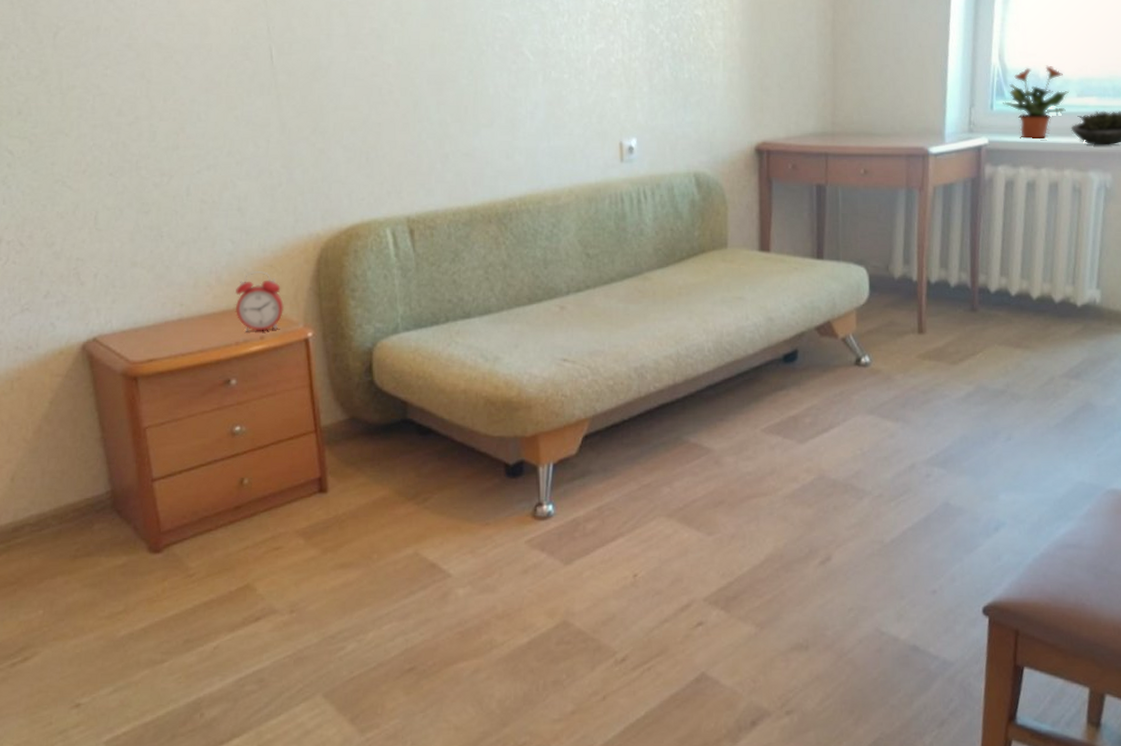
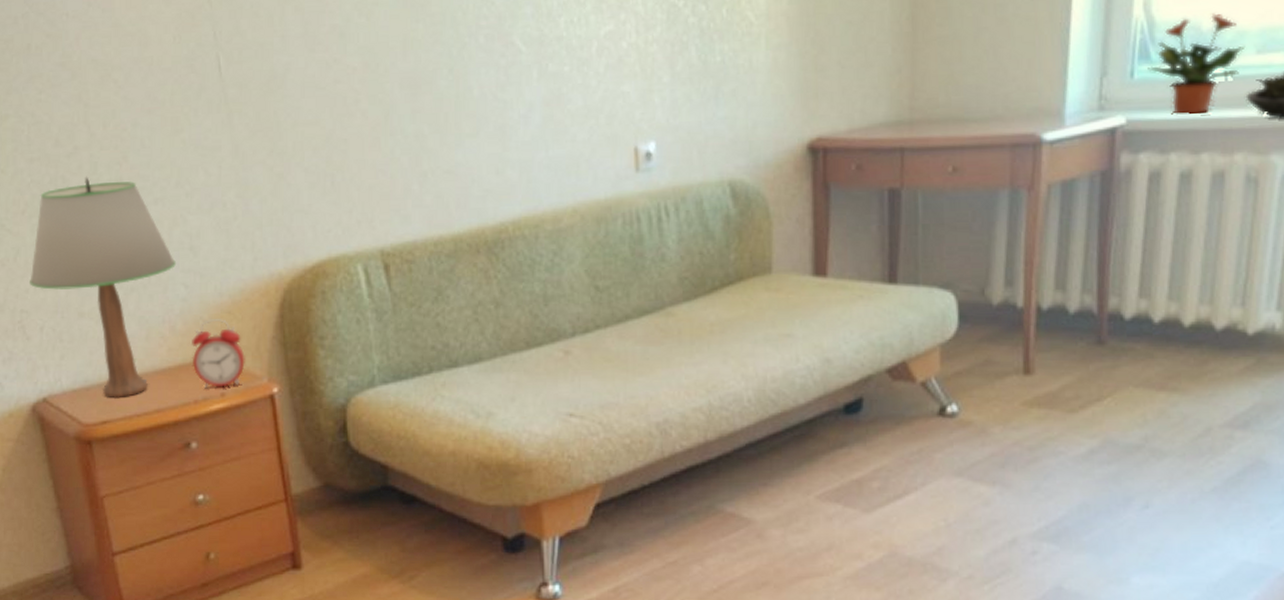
table lamp: none [86,143,225,339] -> present [30,176,177,399]

